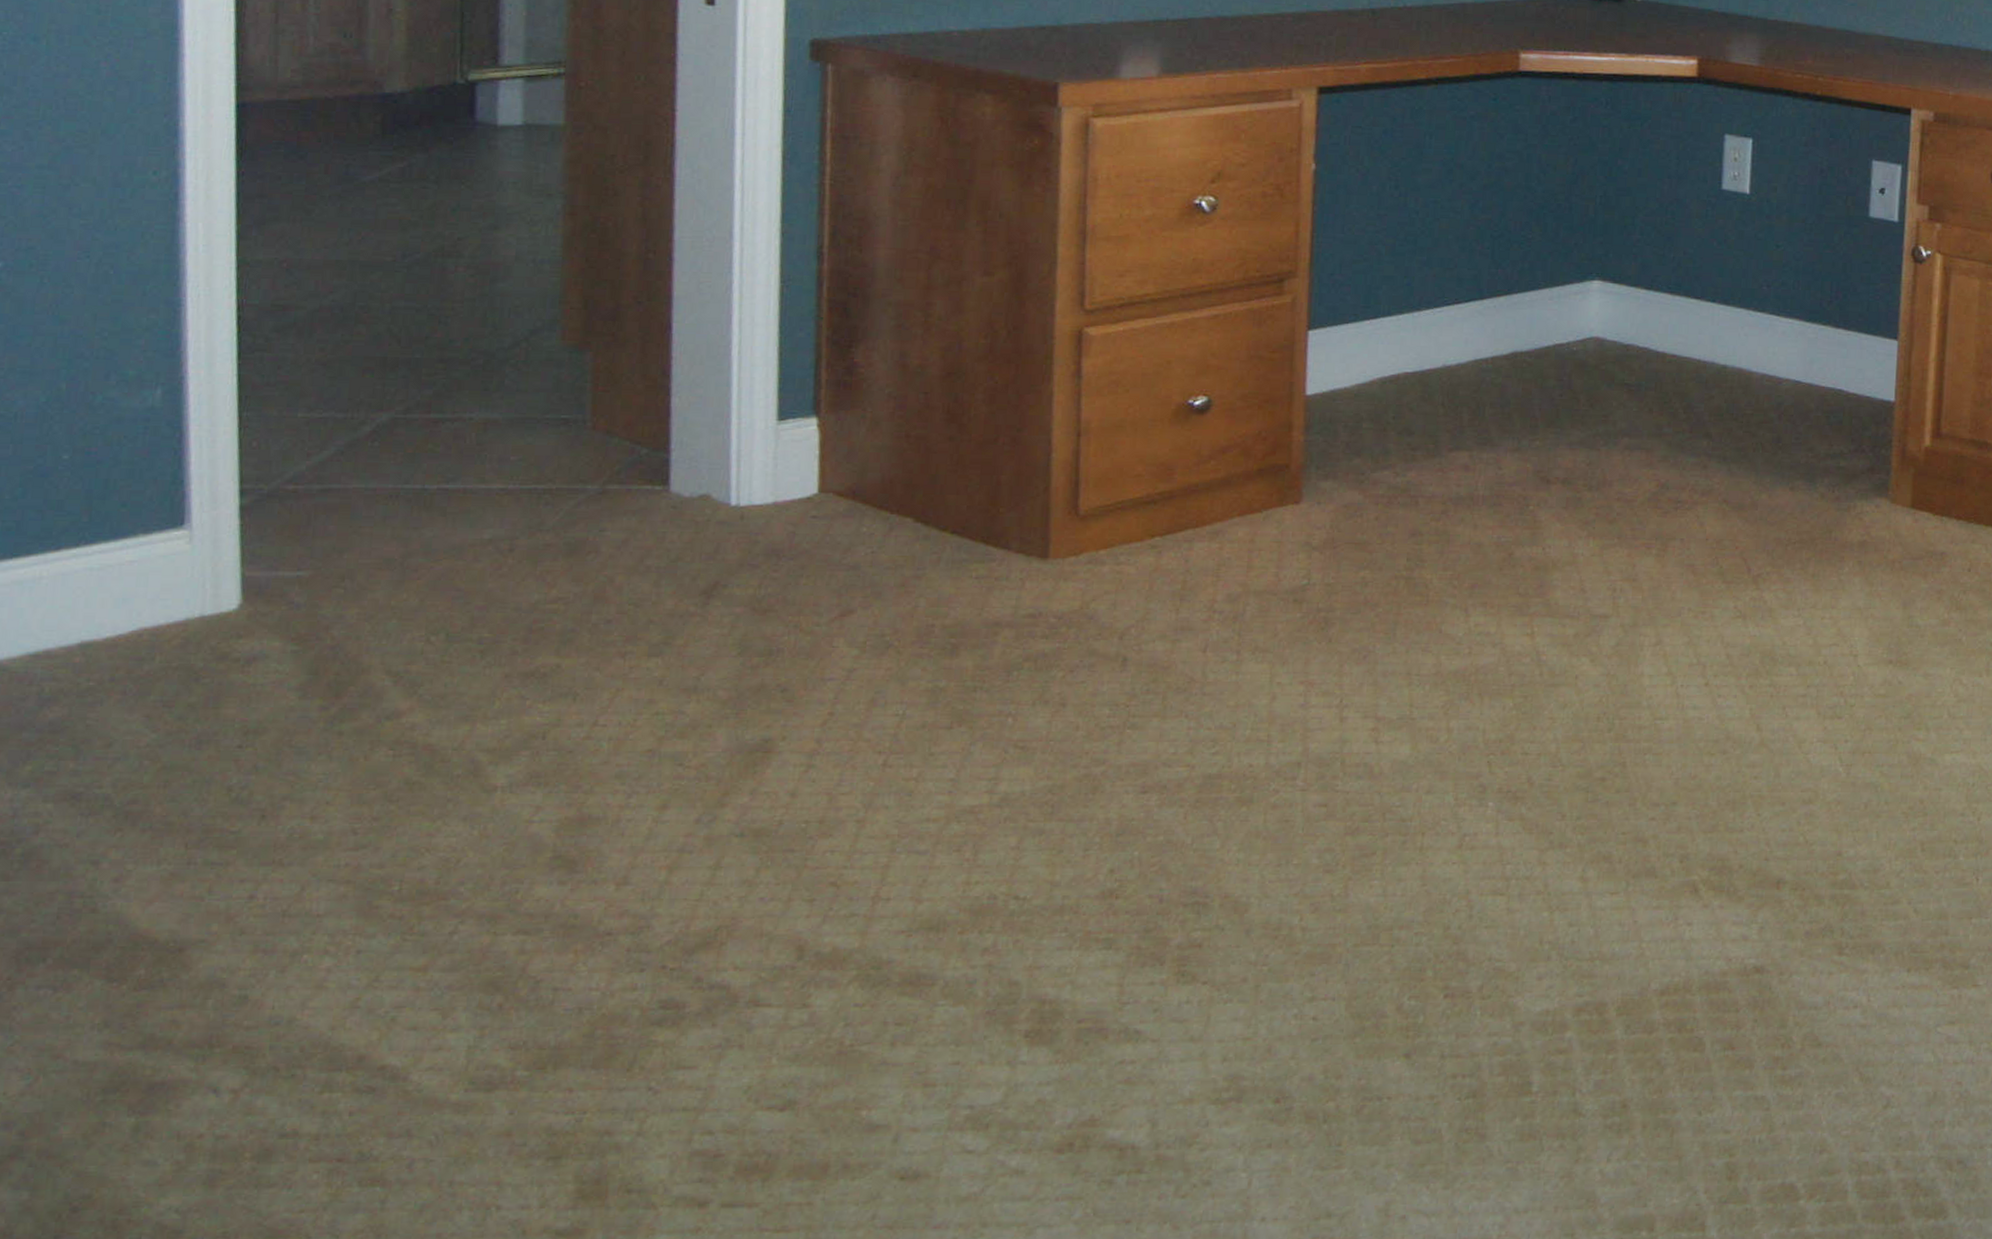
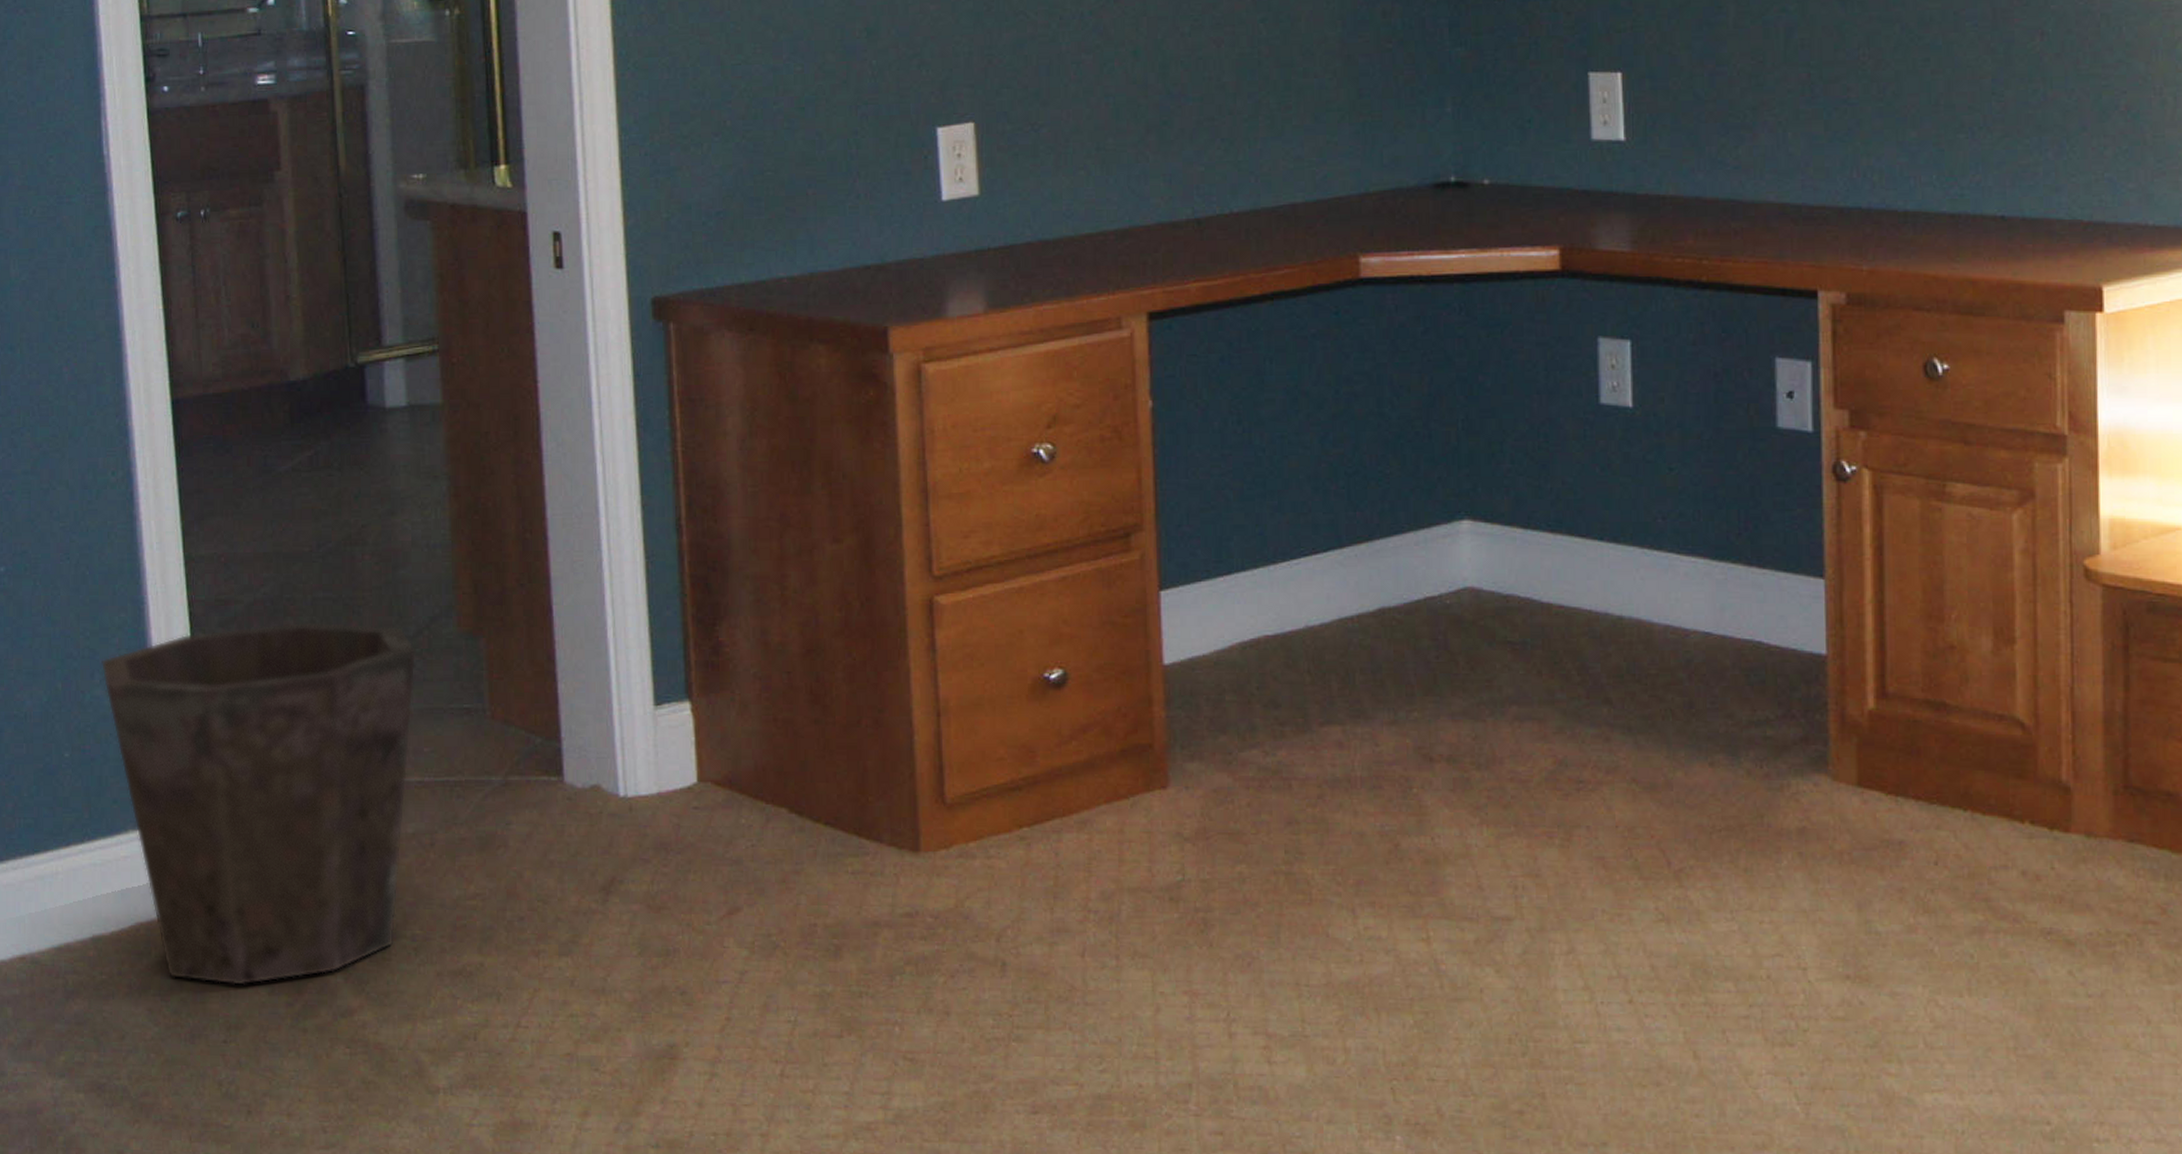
waste bin: none [119,329,511,690] -> present [100,620,417,985]

